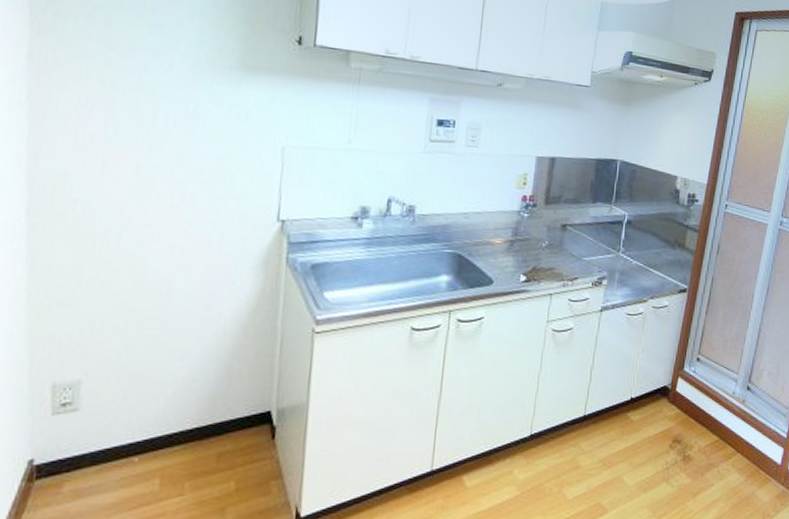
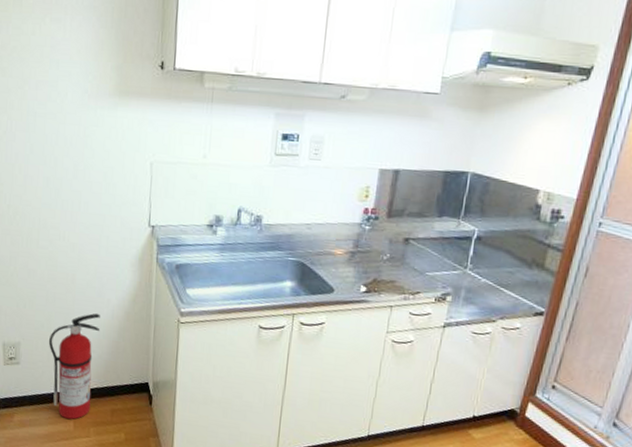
fire extinguisher: none [126,332,207,475] -> present [48,313,101,420]

